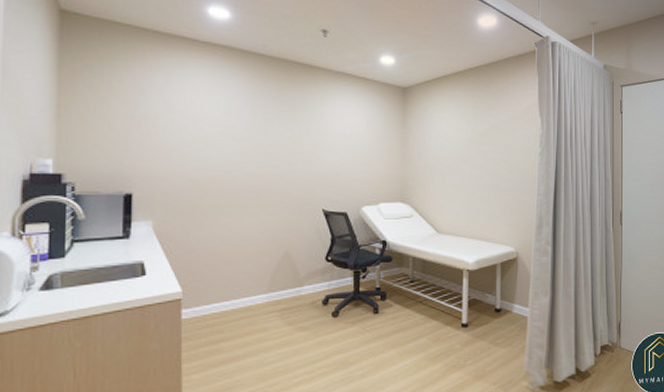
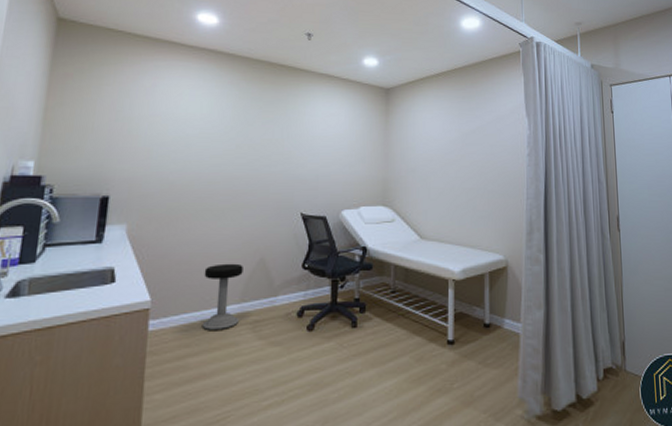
stool: none [231,256,269,317] -> present [202,263,243,330]

